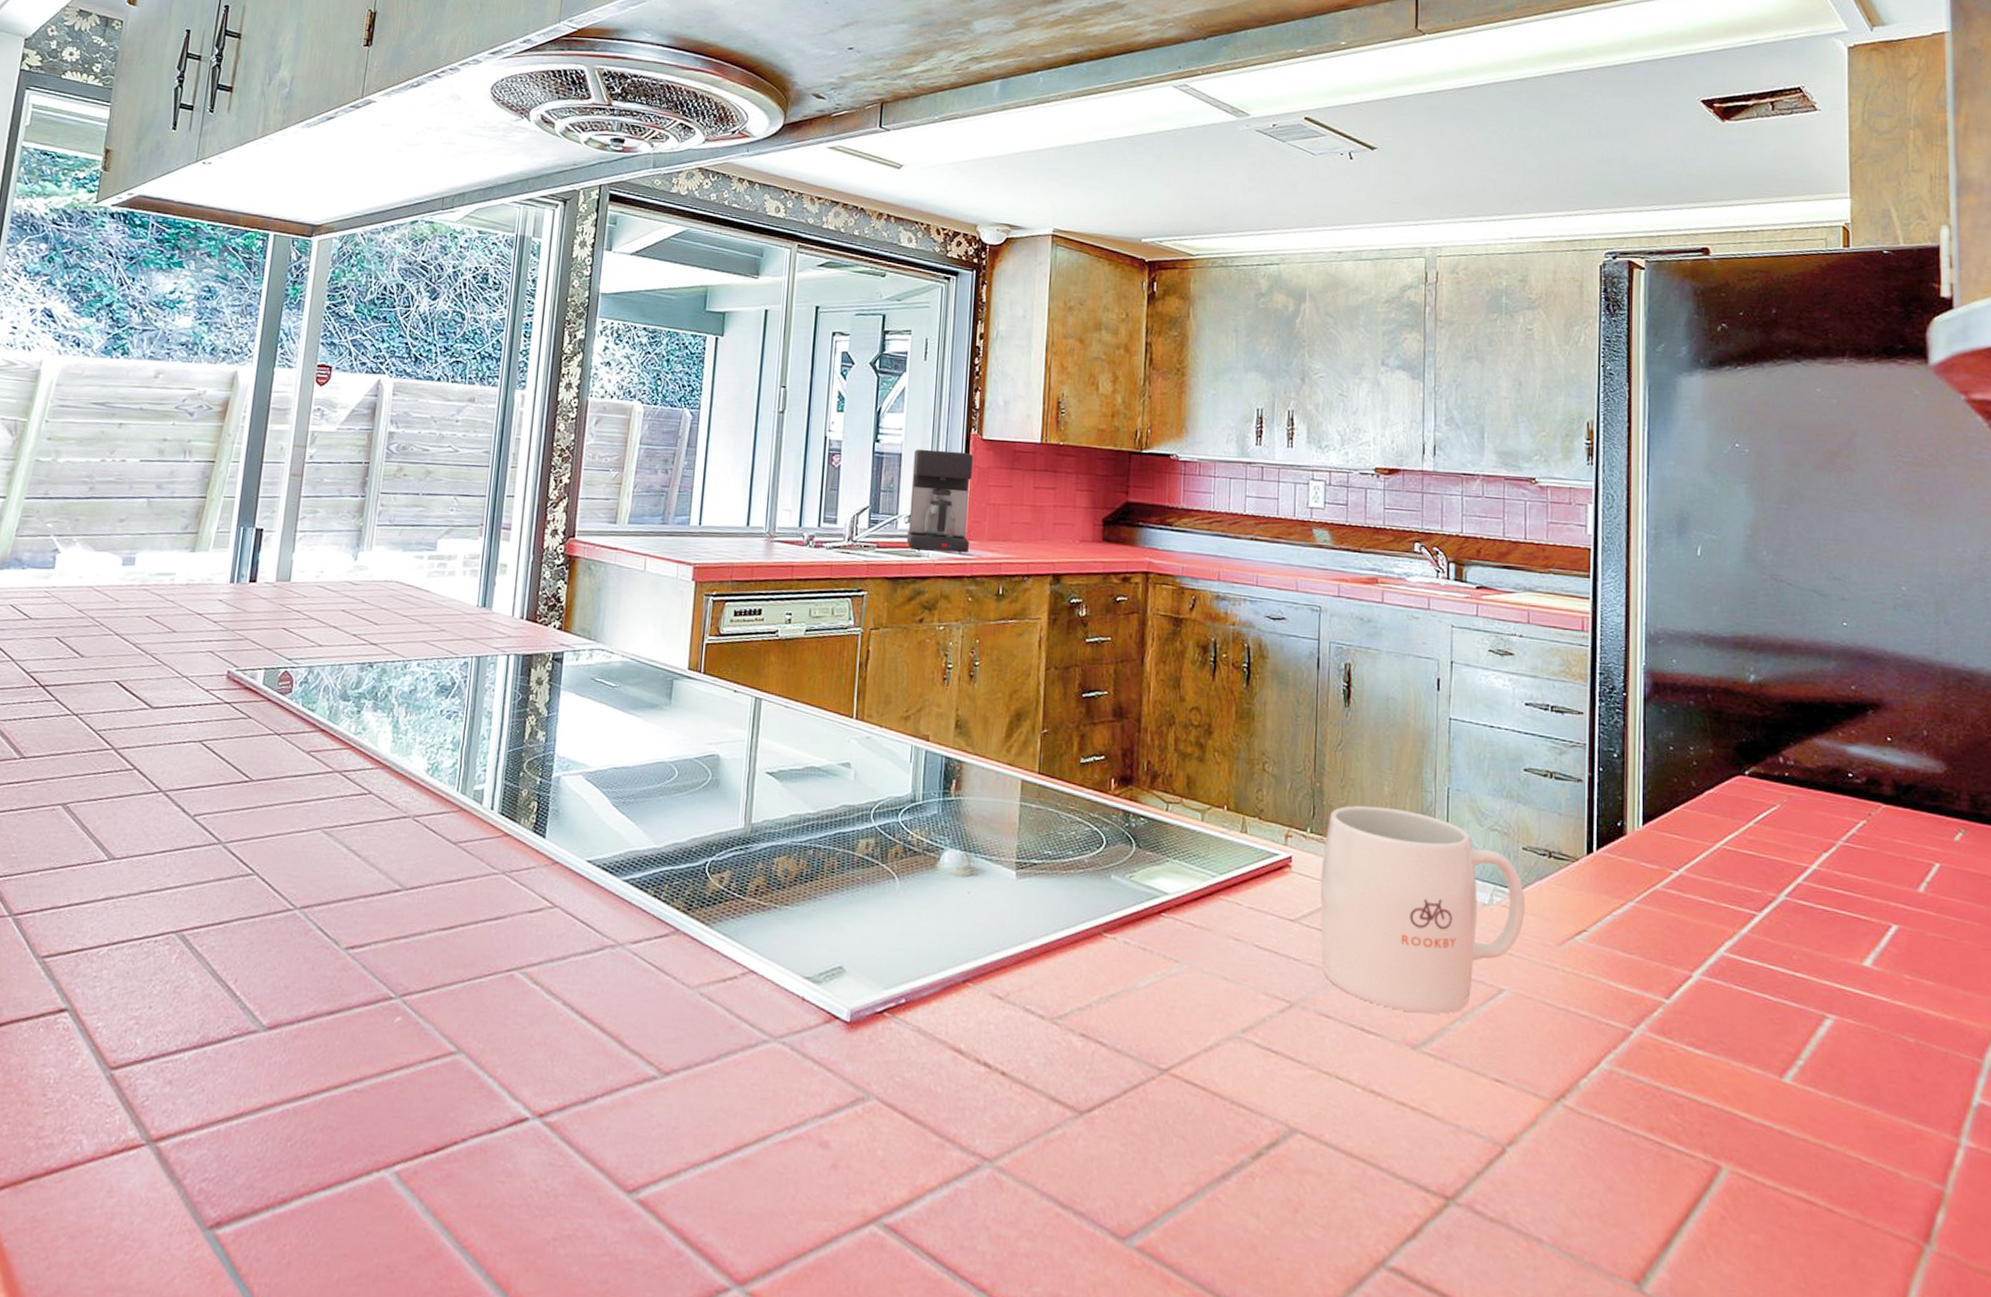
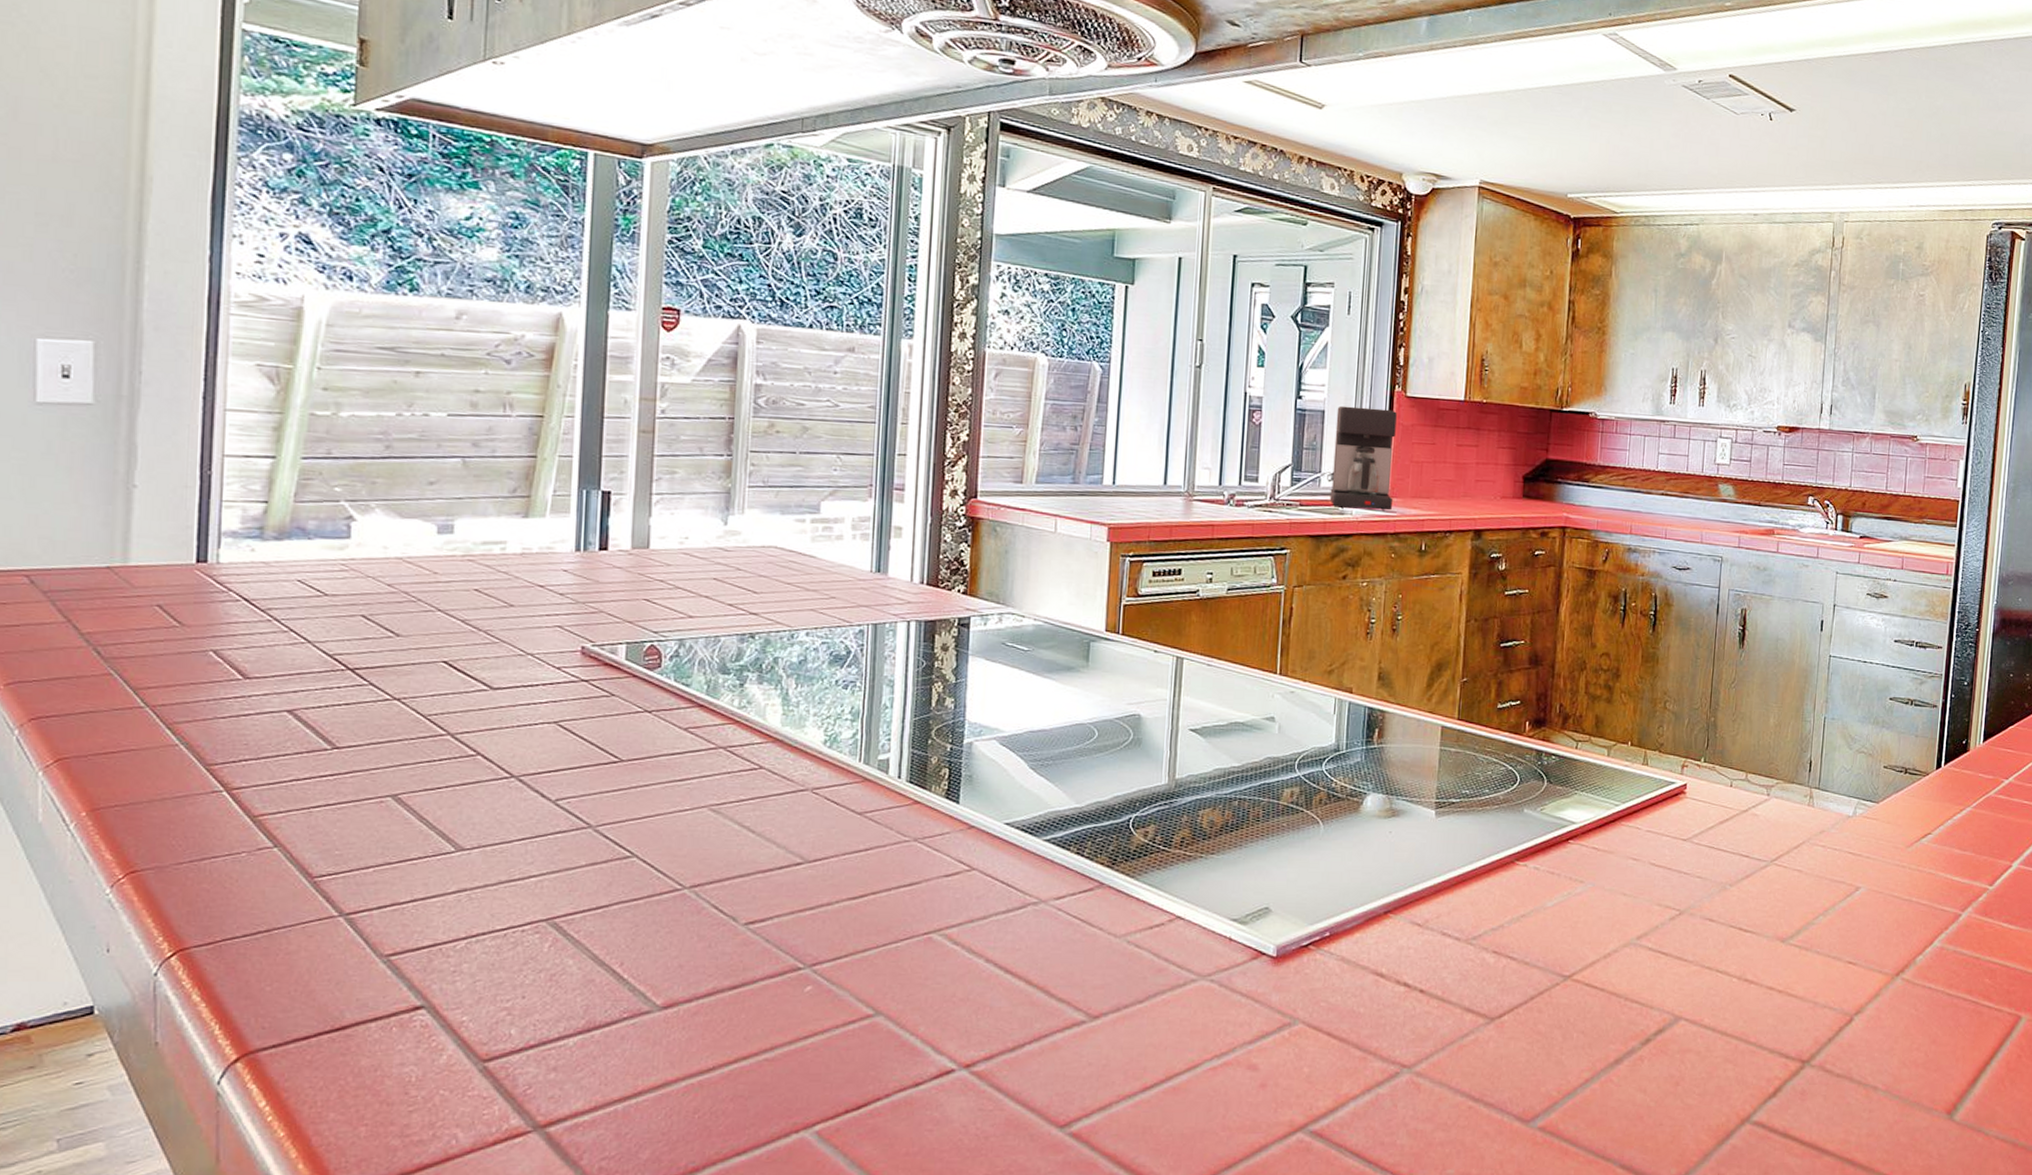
mug: present [1320,805,1525,1014] -> none [1708,736,1883,912]

